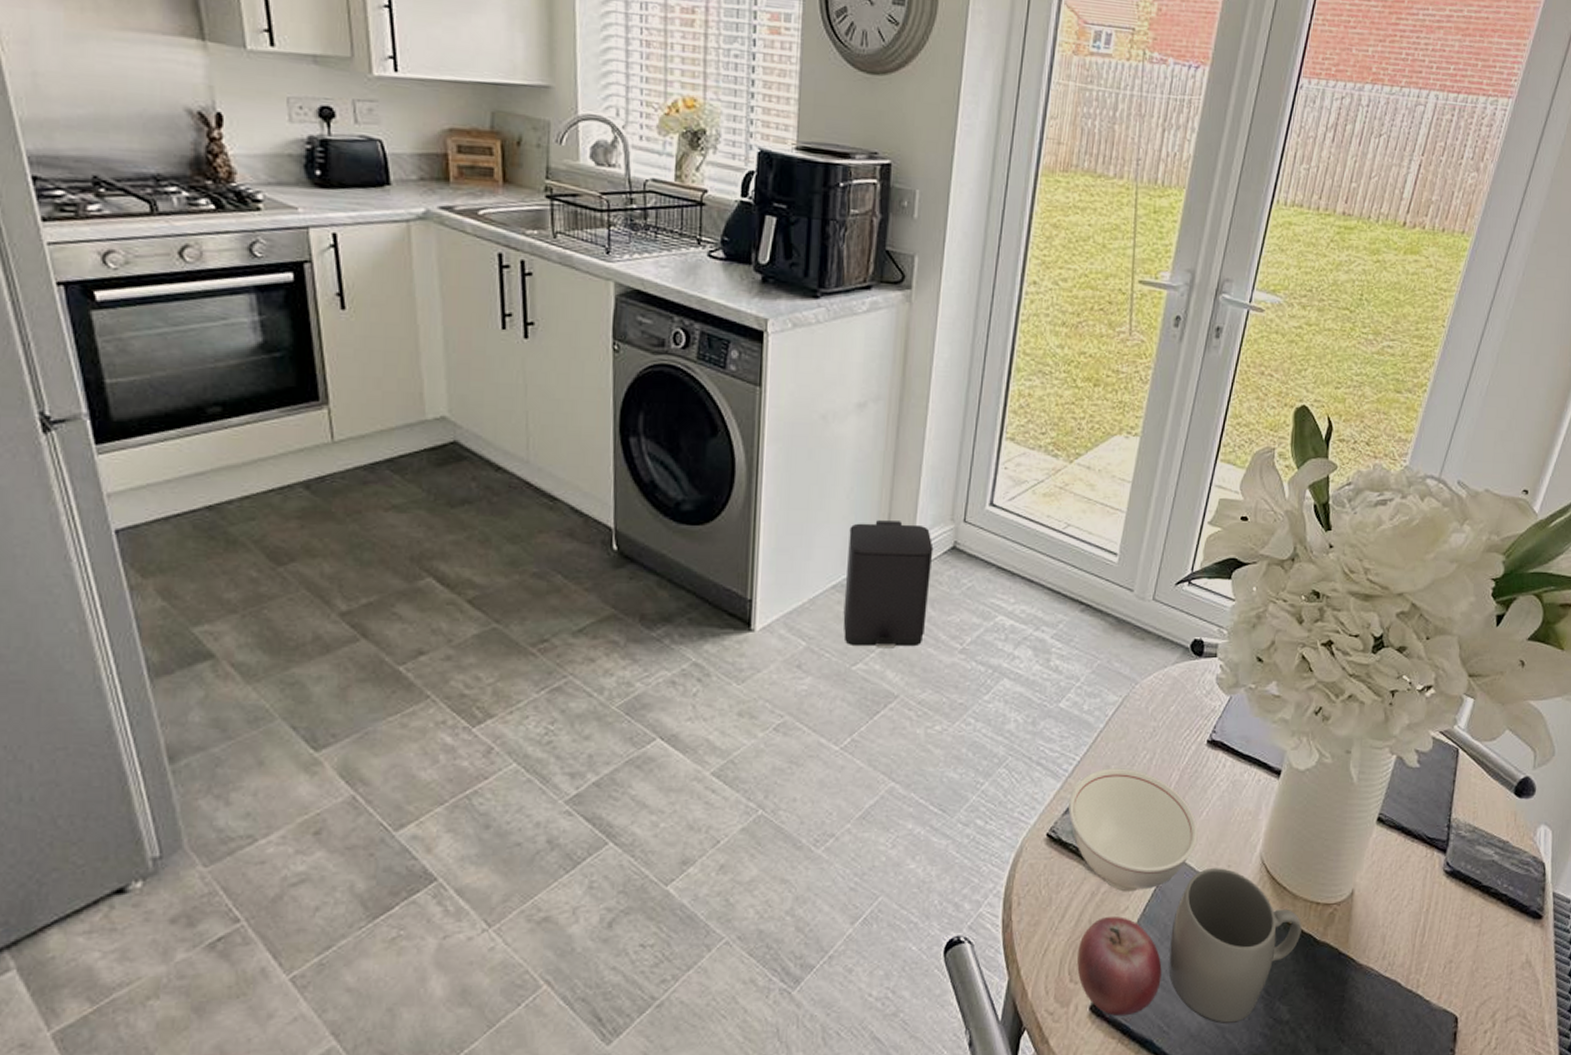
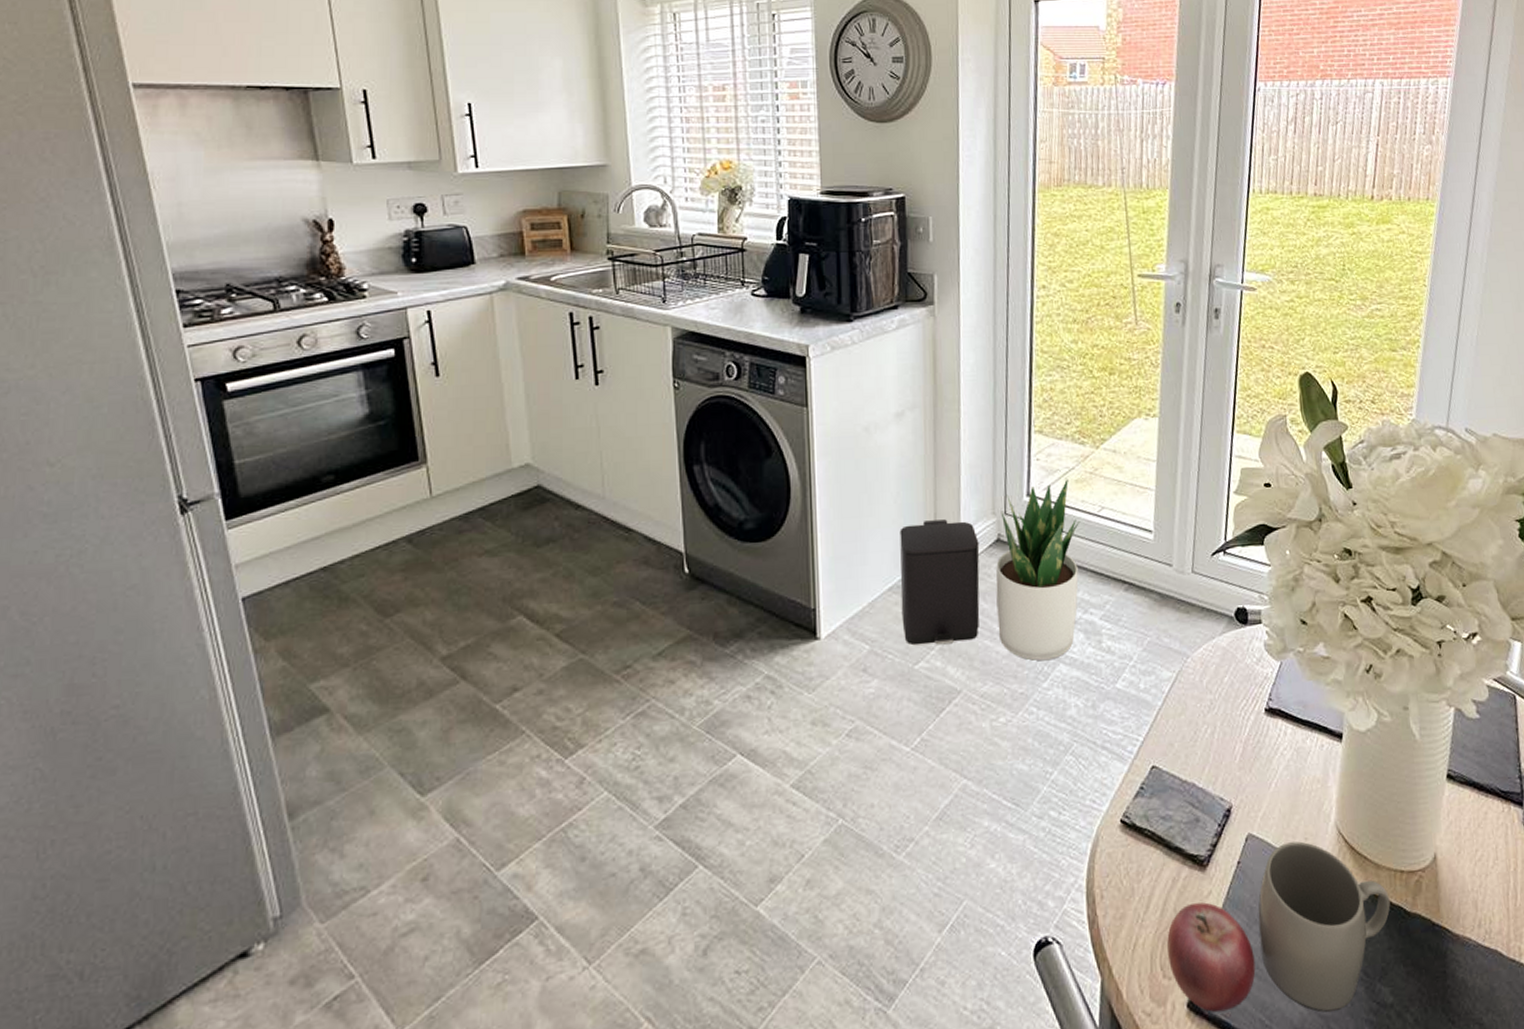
planter: none [943,491,1043,674] -> present [996,479,1080,662]
bowl: present [1068,768,1198,892] -> none [1138,744,1271,876]

